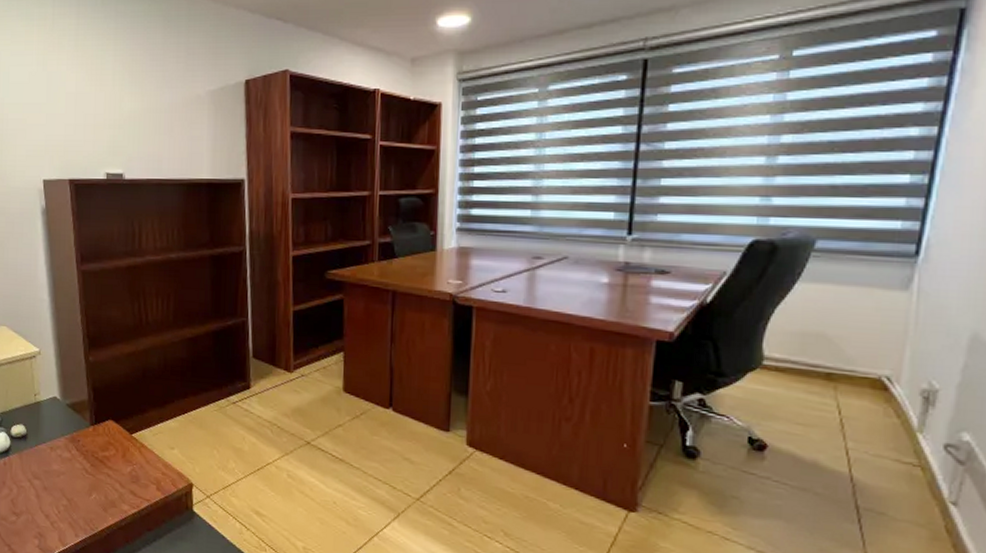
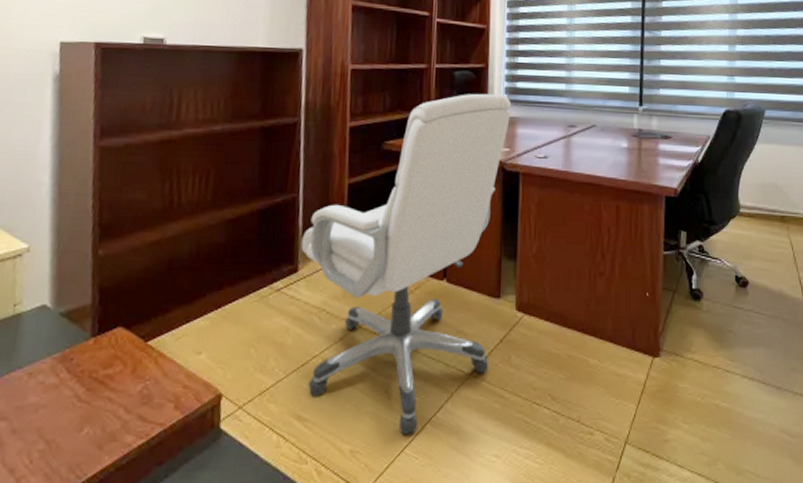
chair: none [252,221,465,543] -> present [301,93,512,435]

